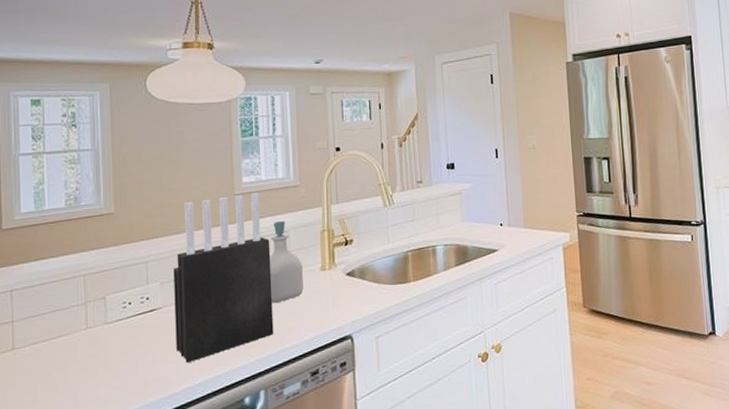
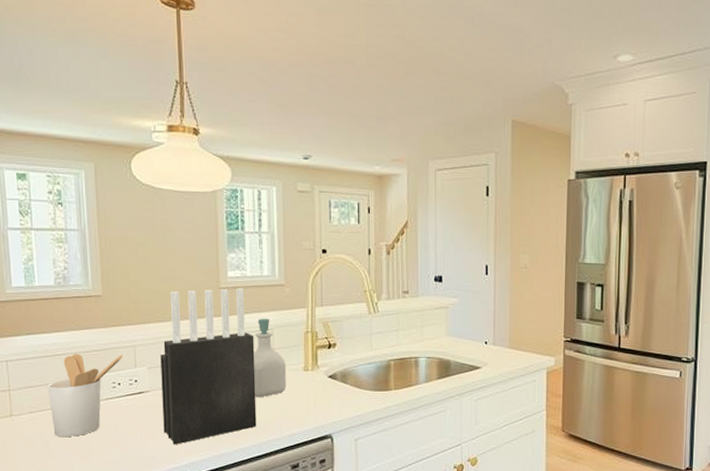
utensil holder: none [53,271,135,368] -> present [47,353,124,438]

